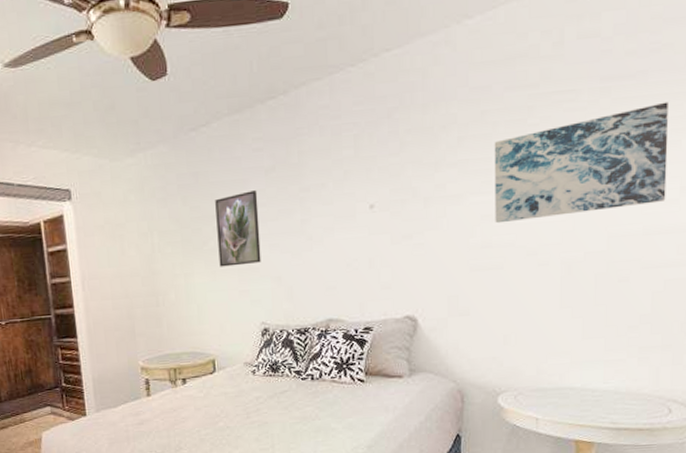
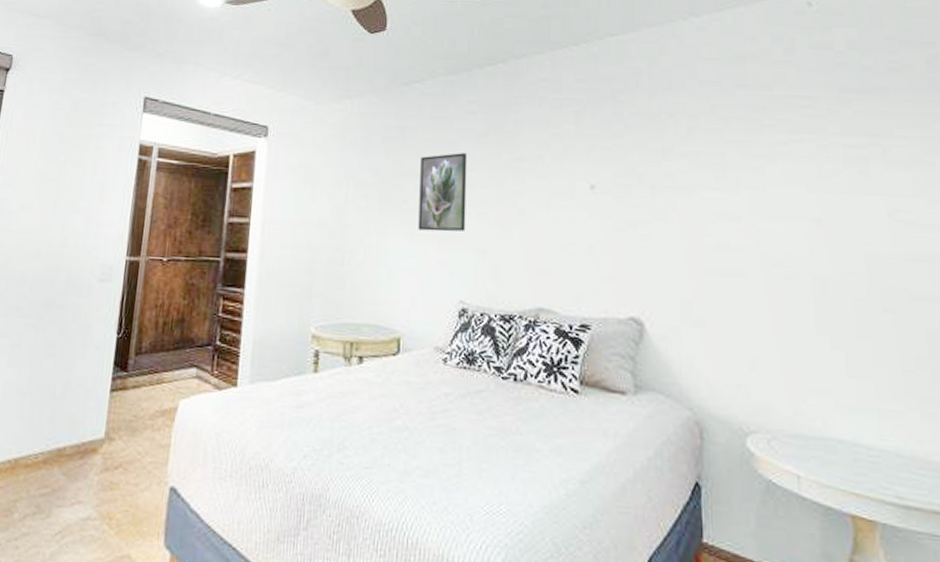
wall art: present [494,101,668,224] -> none [727,121,927,227]

